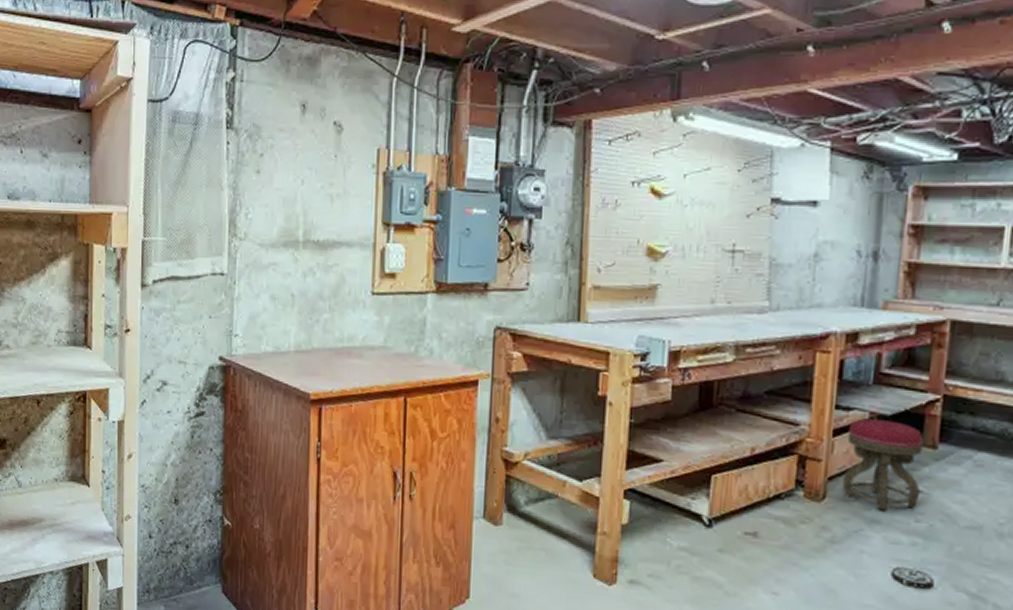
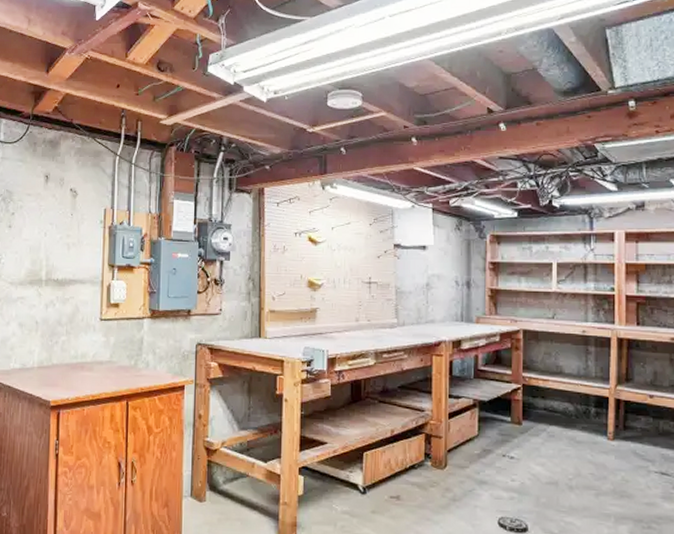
stool: present [841,418,924,512] -> none [457,404,512,474]

